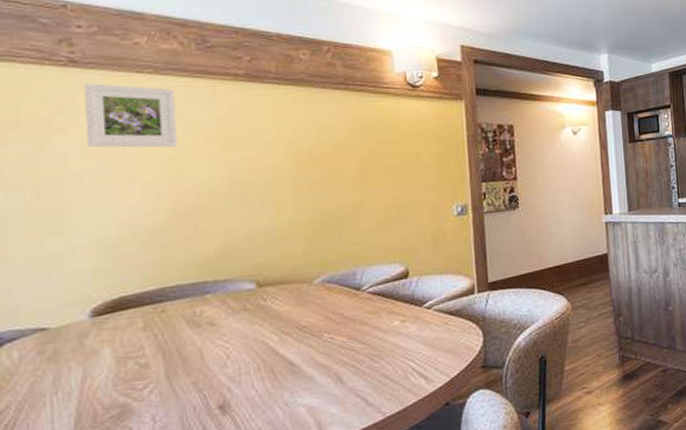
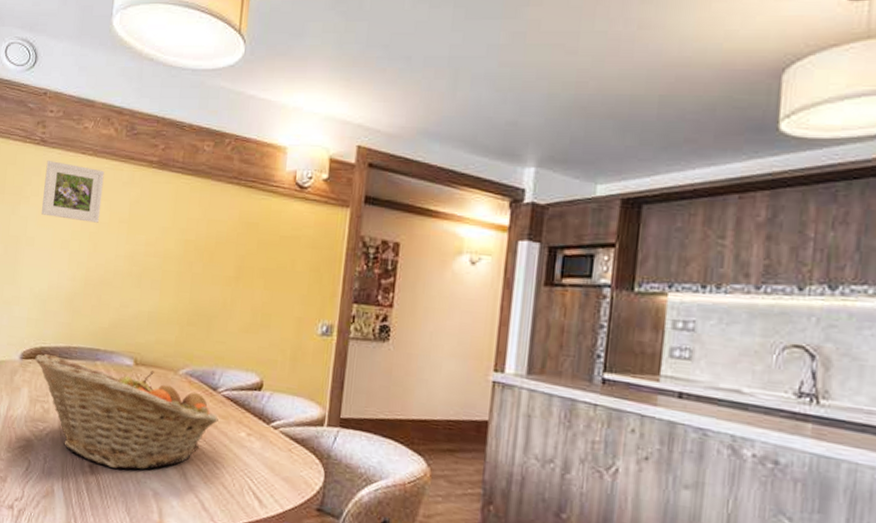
fruit basket: none [114,288,368,402] -> present [35,353,218,470]

